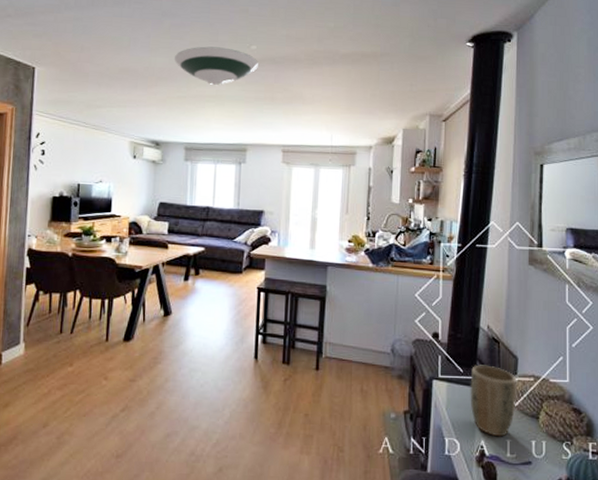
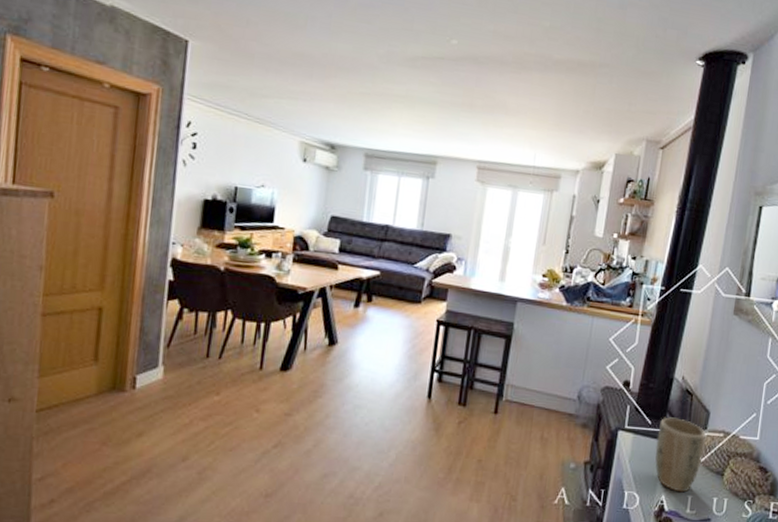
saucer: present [175,46,258,85] -> none [359,34,458,84]

